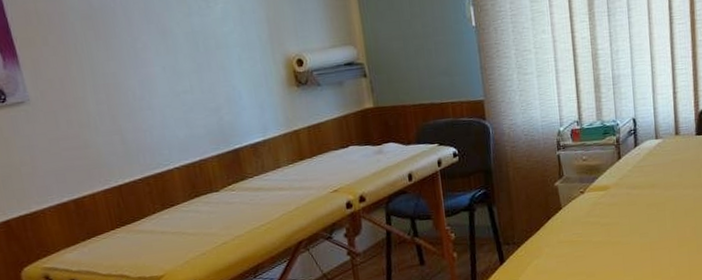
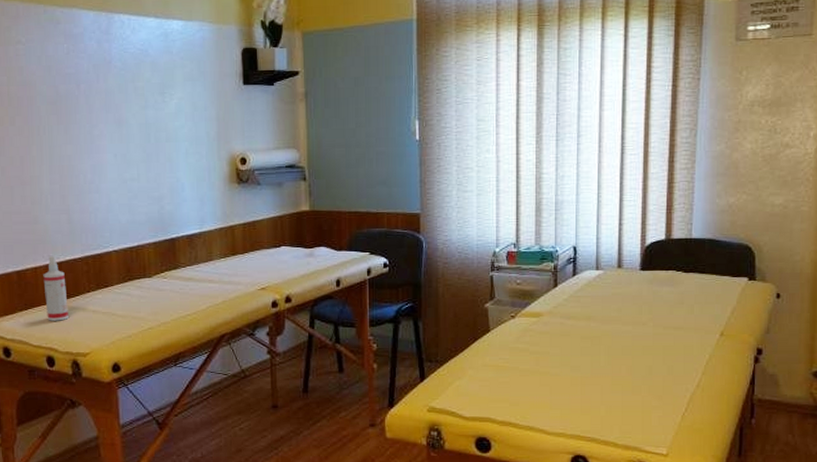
spray bottle: none [102,180,136,248] -> present [43,256,69,321]

